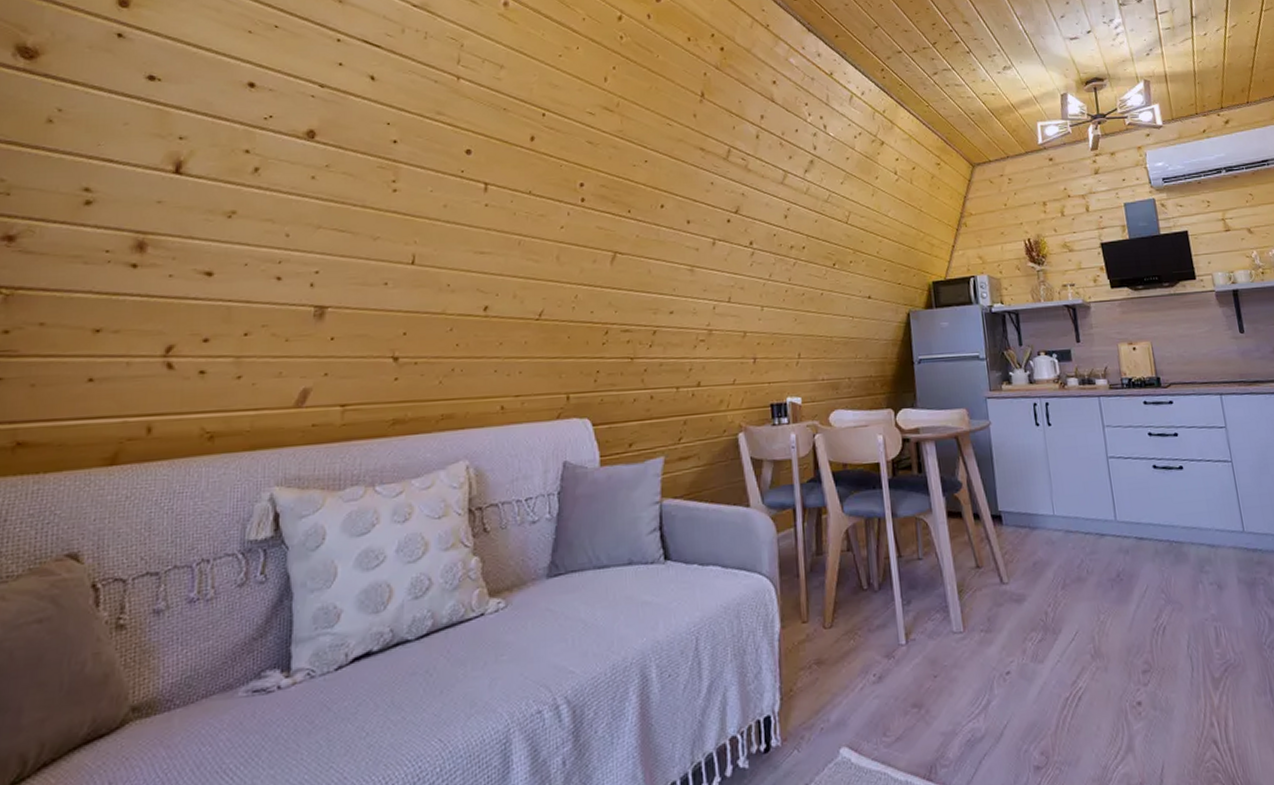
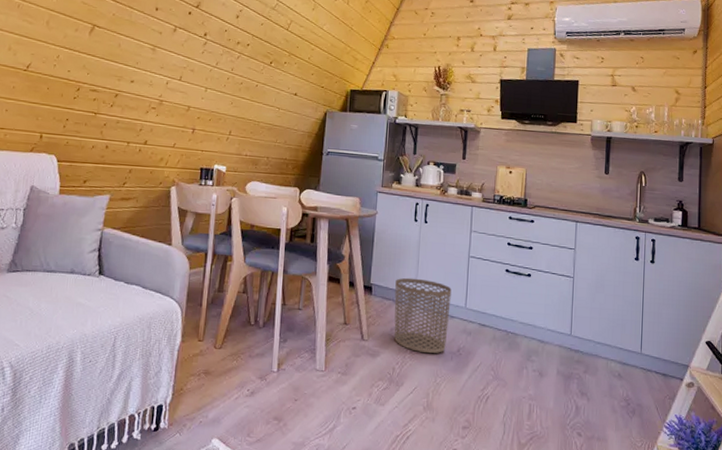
waste bin: none [1027,494,1103,587] -> present [394,277,452,354]

